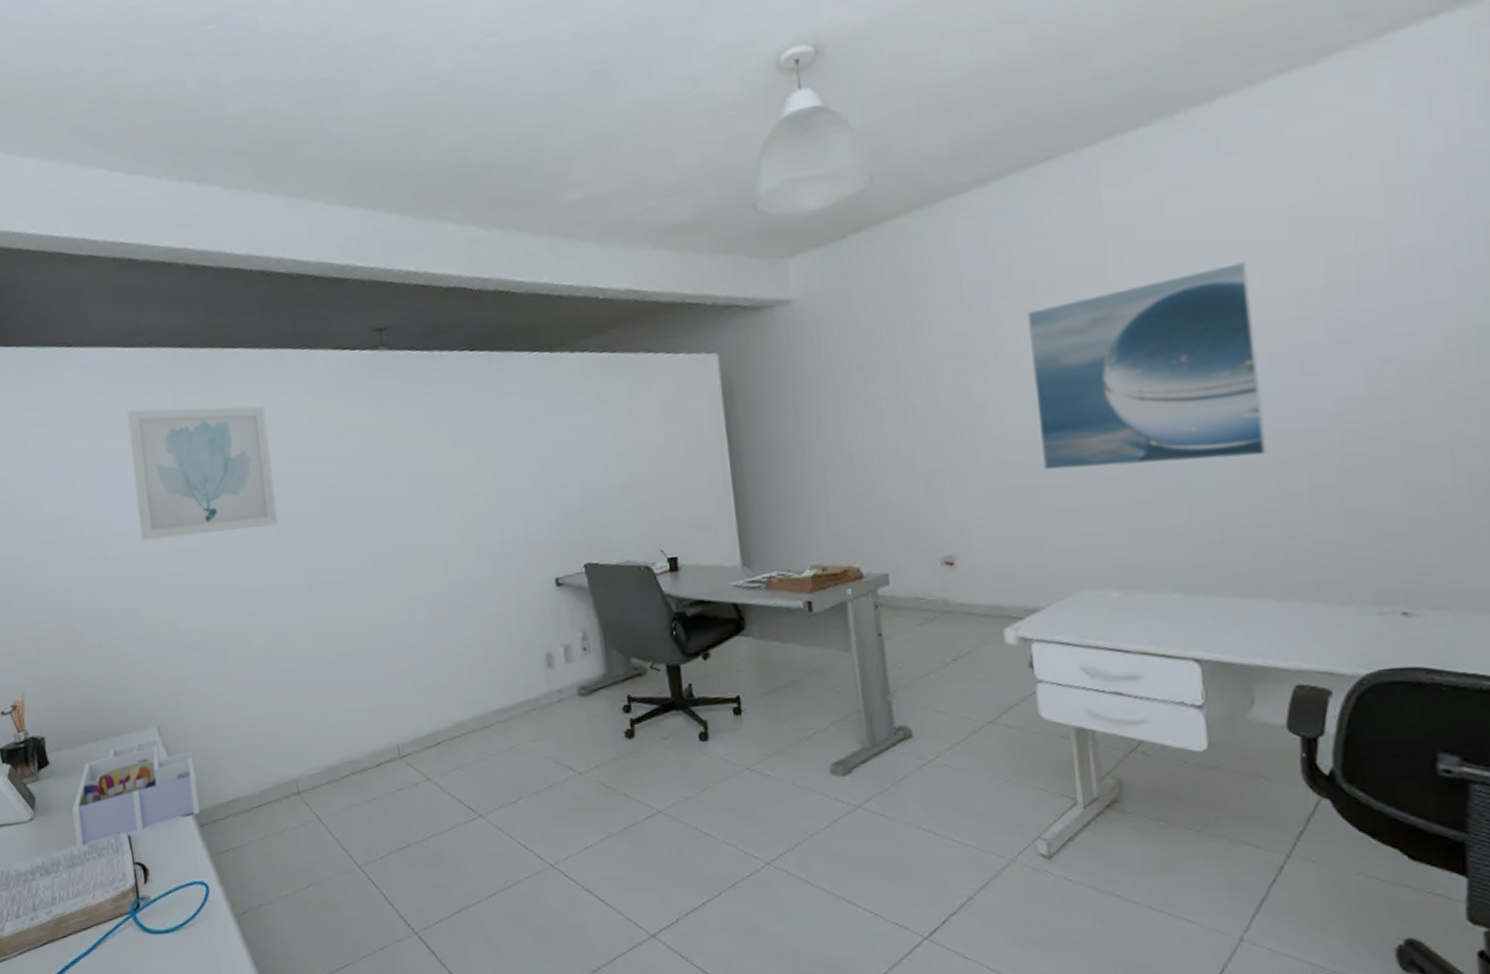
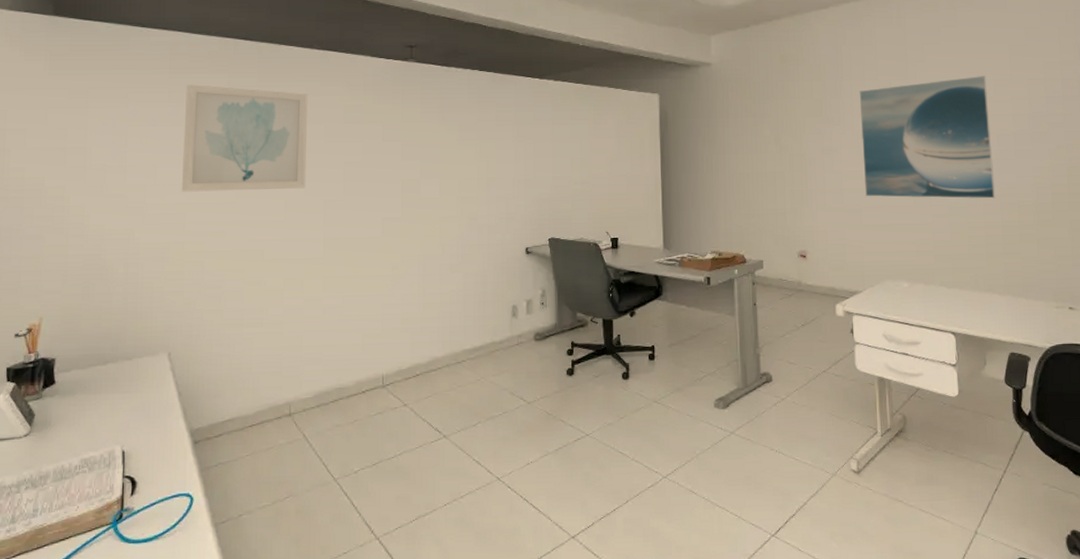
desk organizer: present [72,738,200,847] -> none [69,363,198,462]

